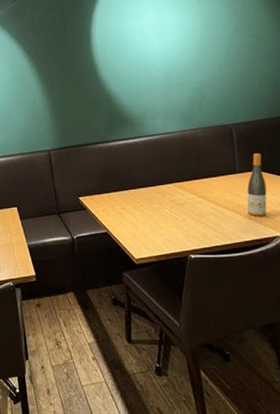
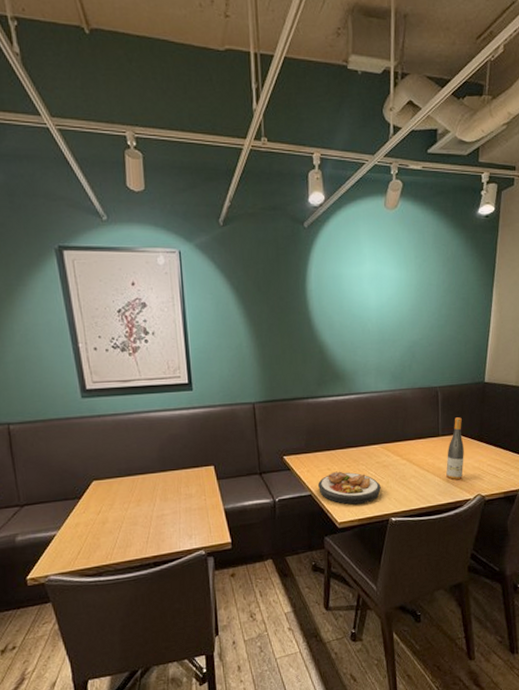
plate: none [113,210,177,242] -> present [318,471,381,505]

